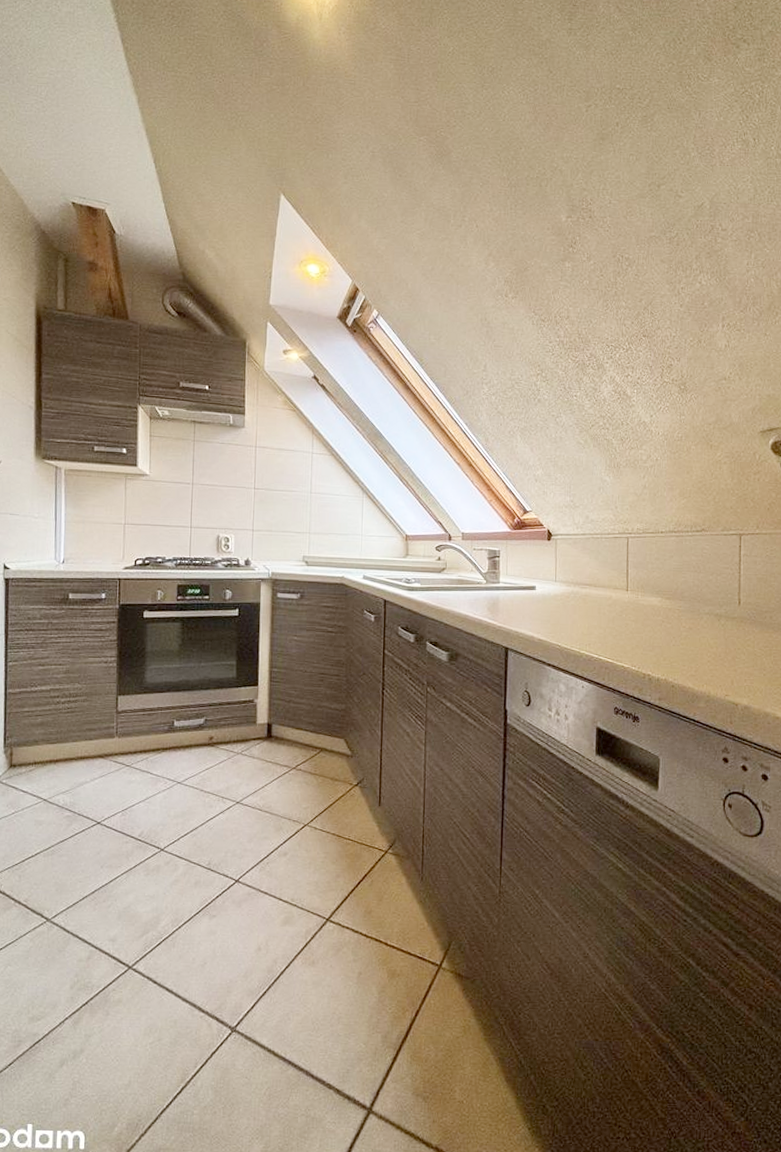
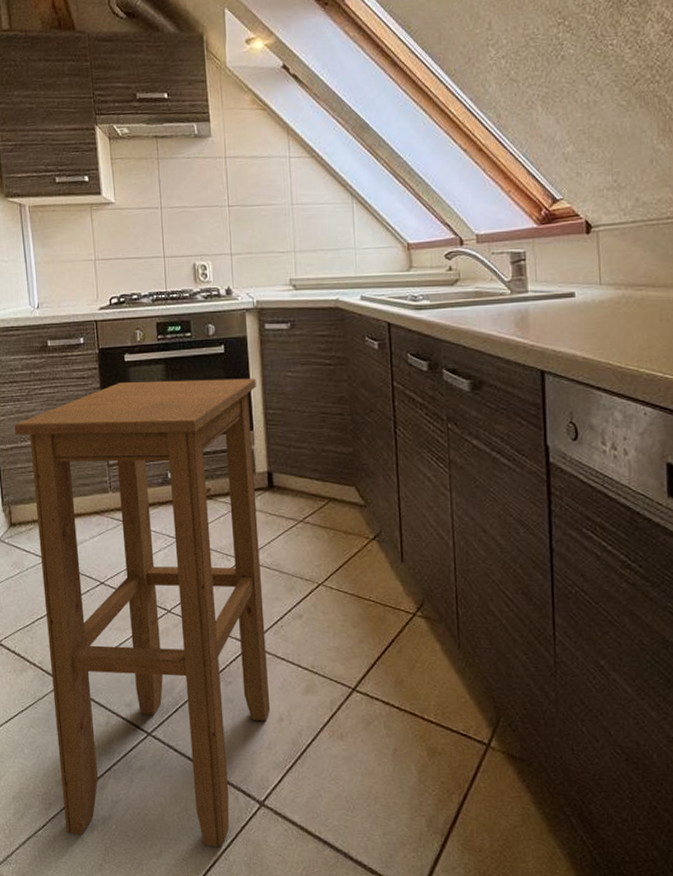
stool: none [25,636,265,1073] -> present [14,378,271,847]

